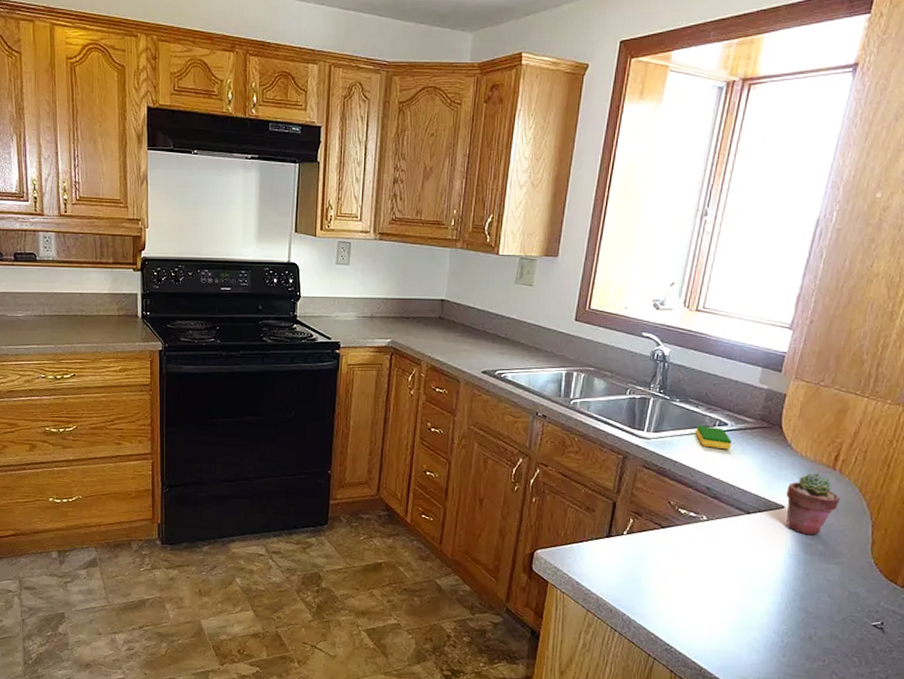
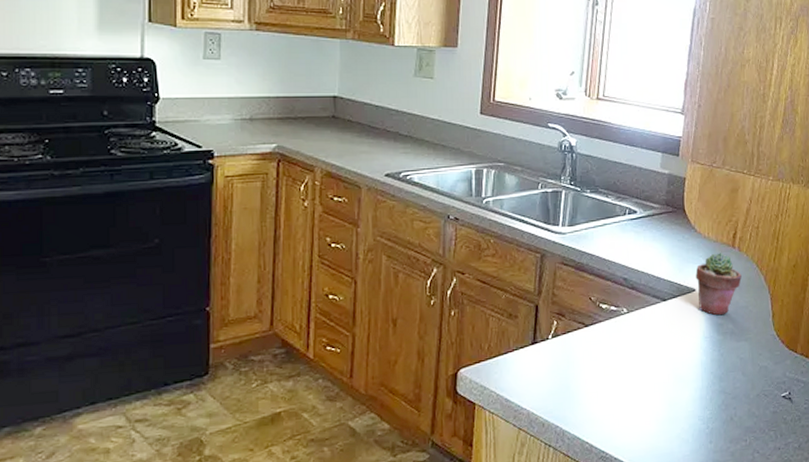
dish sponge: present [696,425,732,450] -> none [608,215,642,238]

